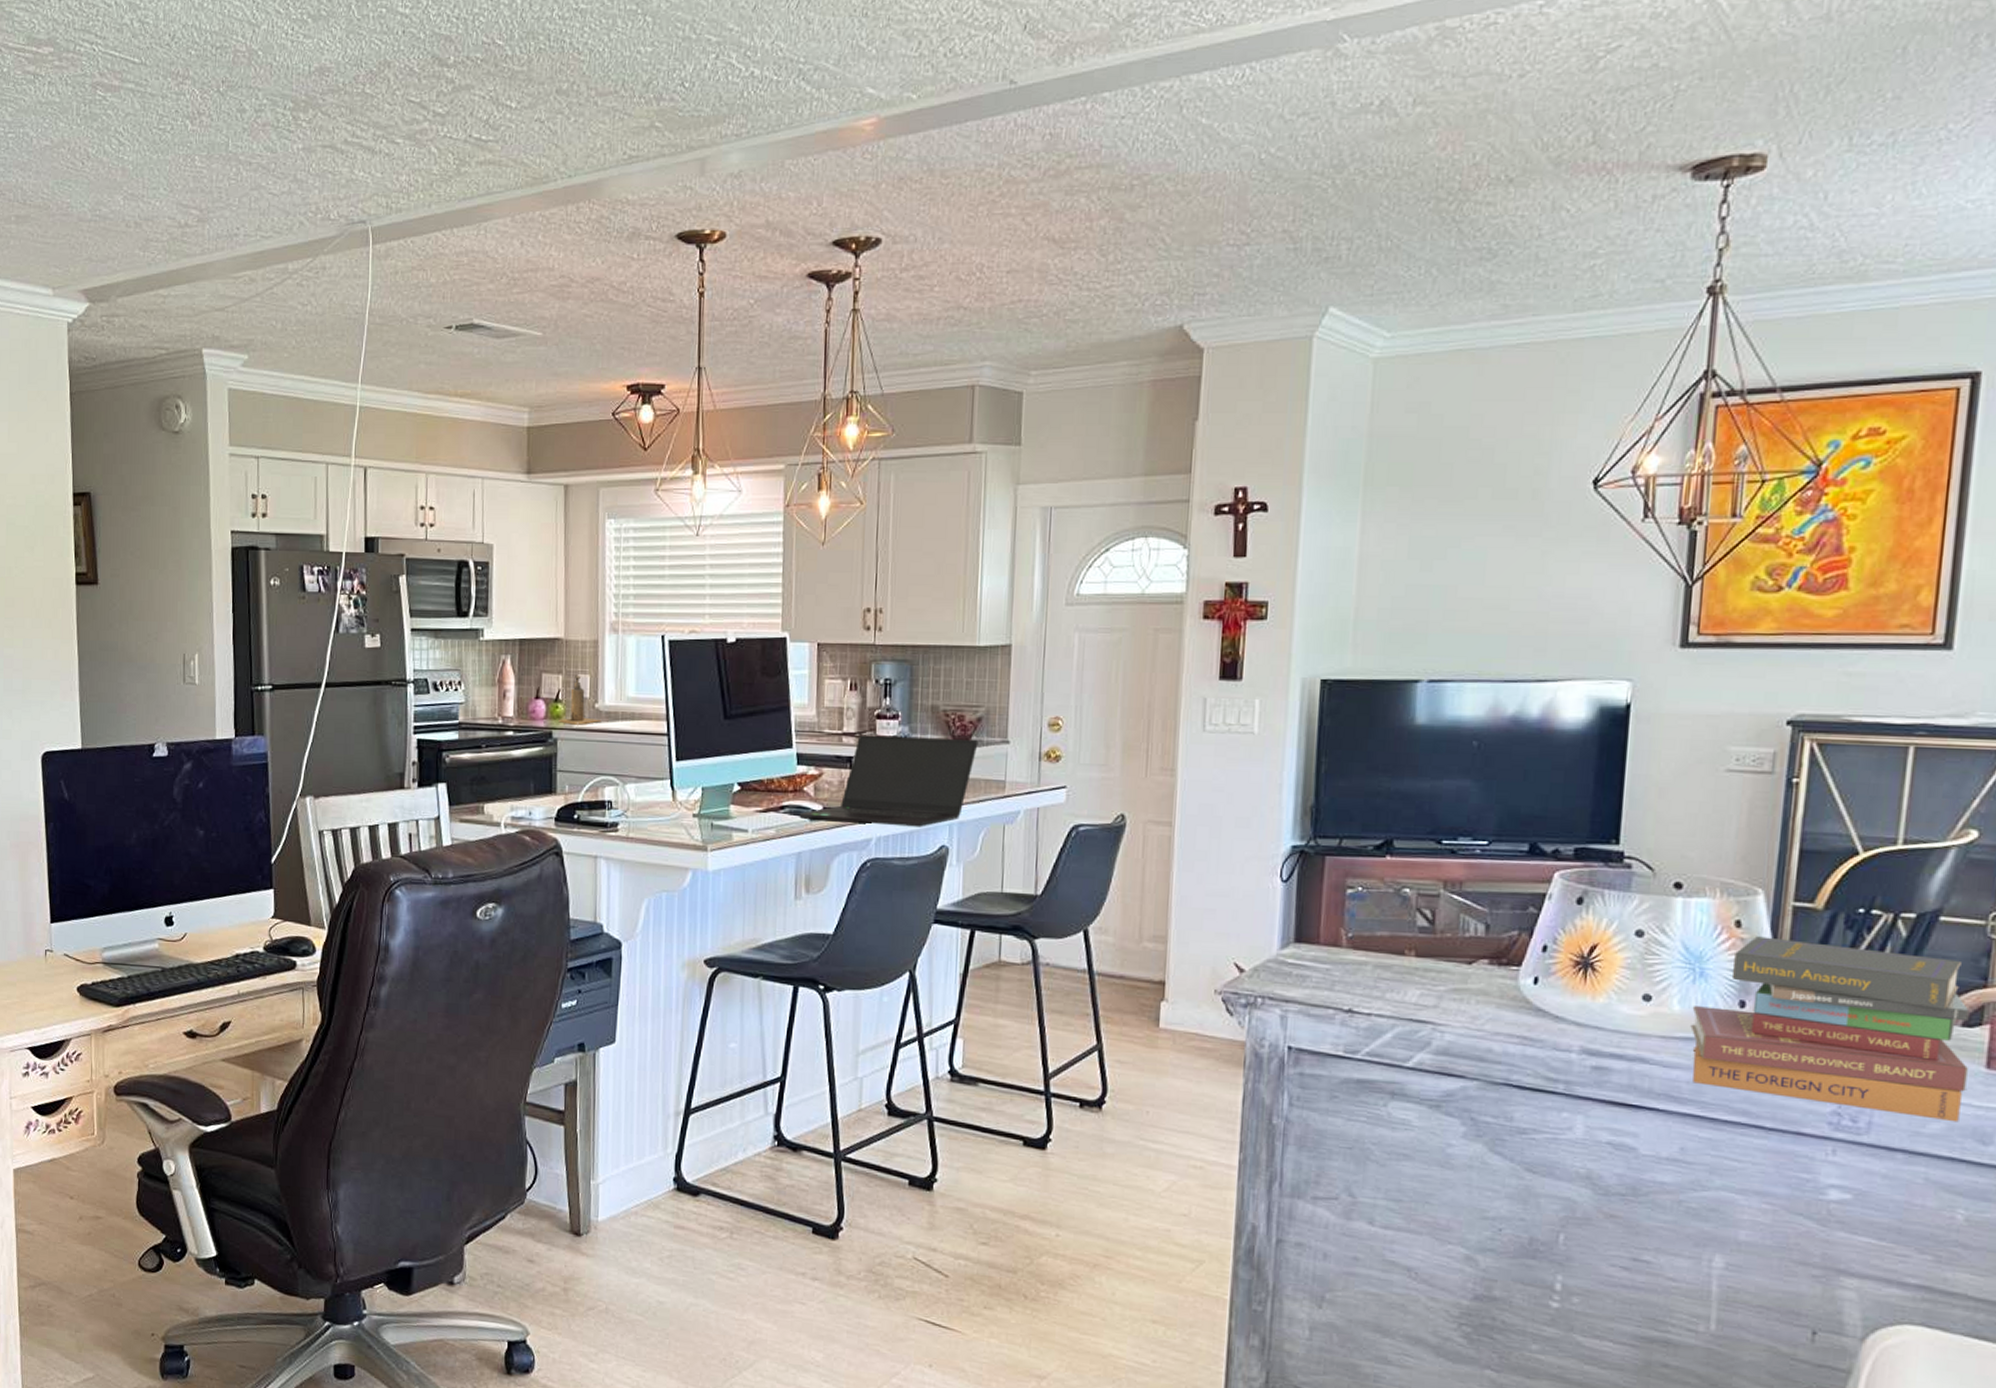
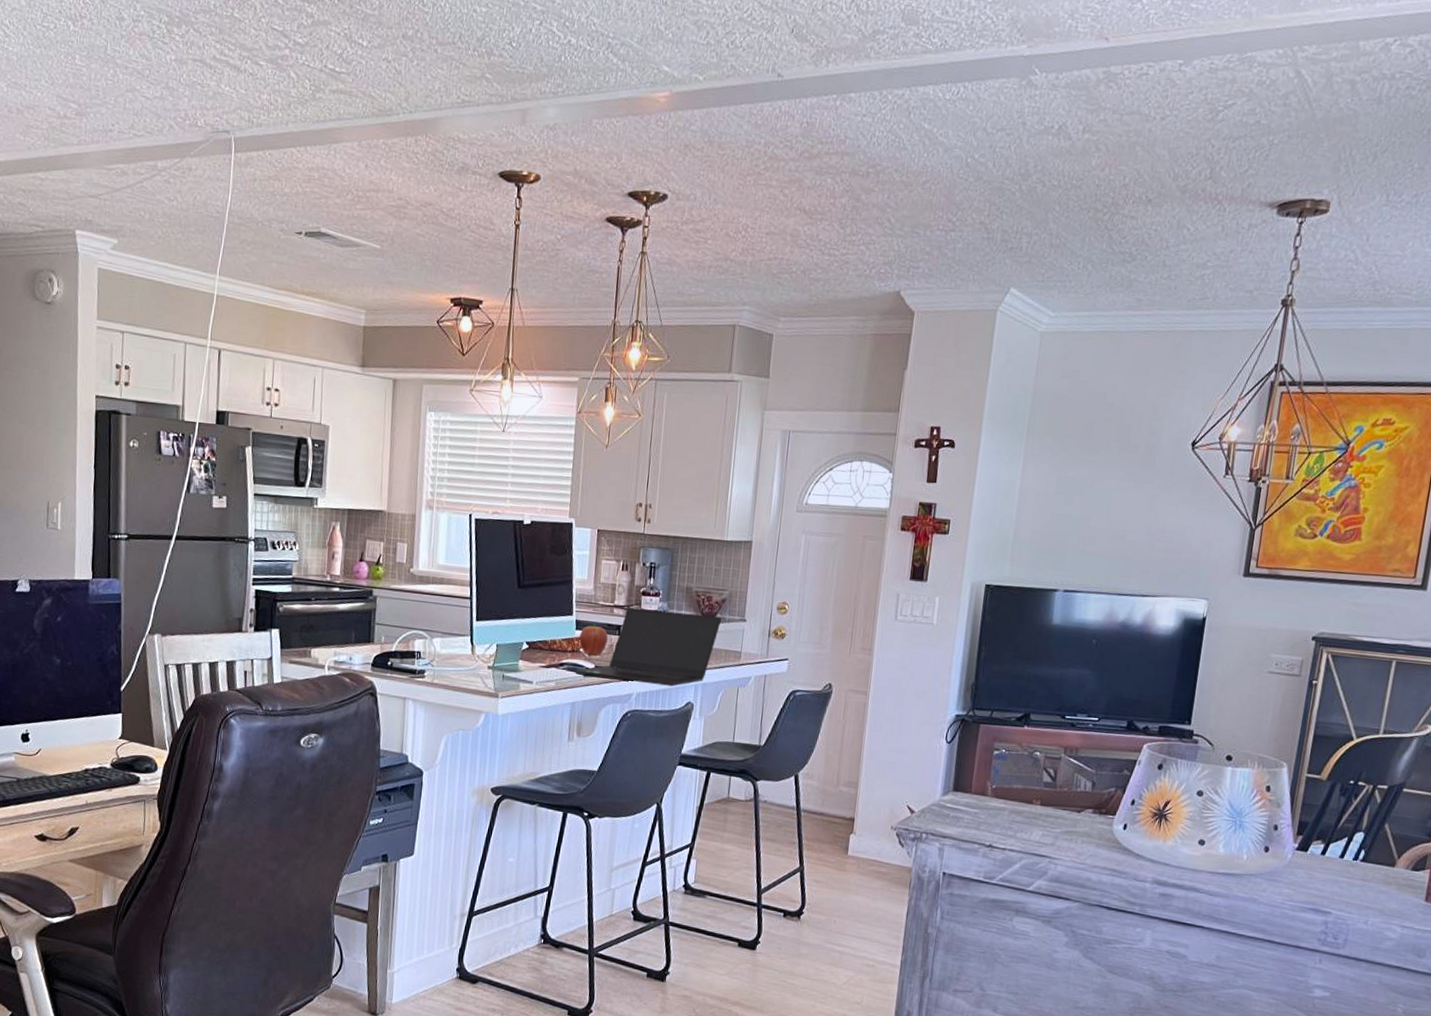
soap dispenser: present [558,674,602,725] -> none [378,543,415,586]
fruit: none [802,755,838,795] -> present [579,623,609,656]
books: present [1690,936,1970,1123] -> none [1228,798,1418,941]

